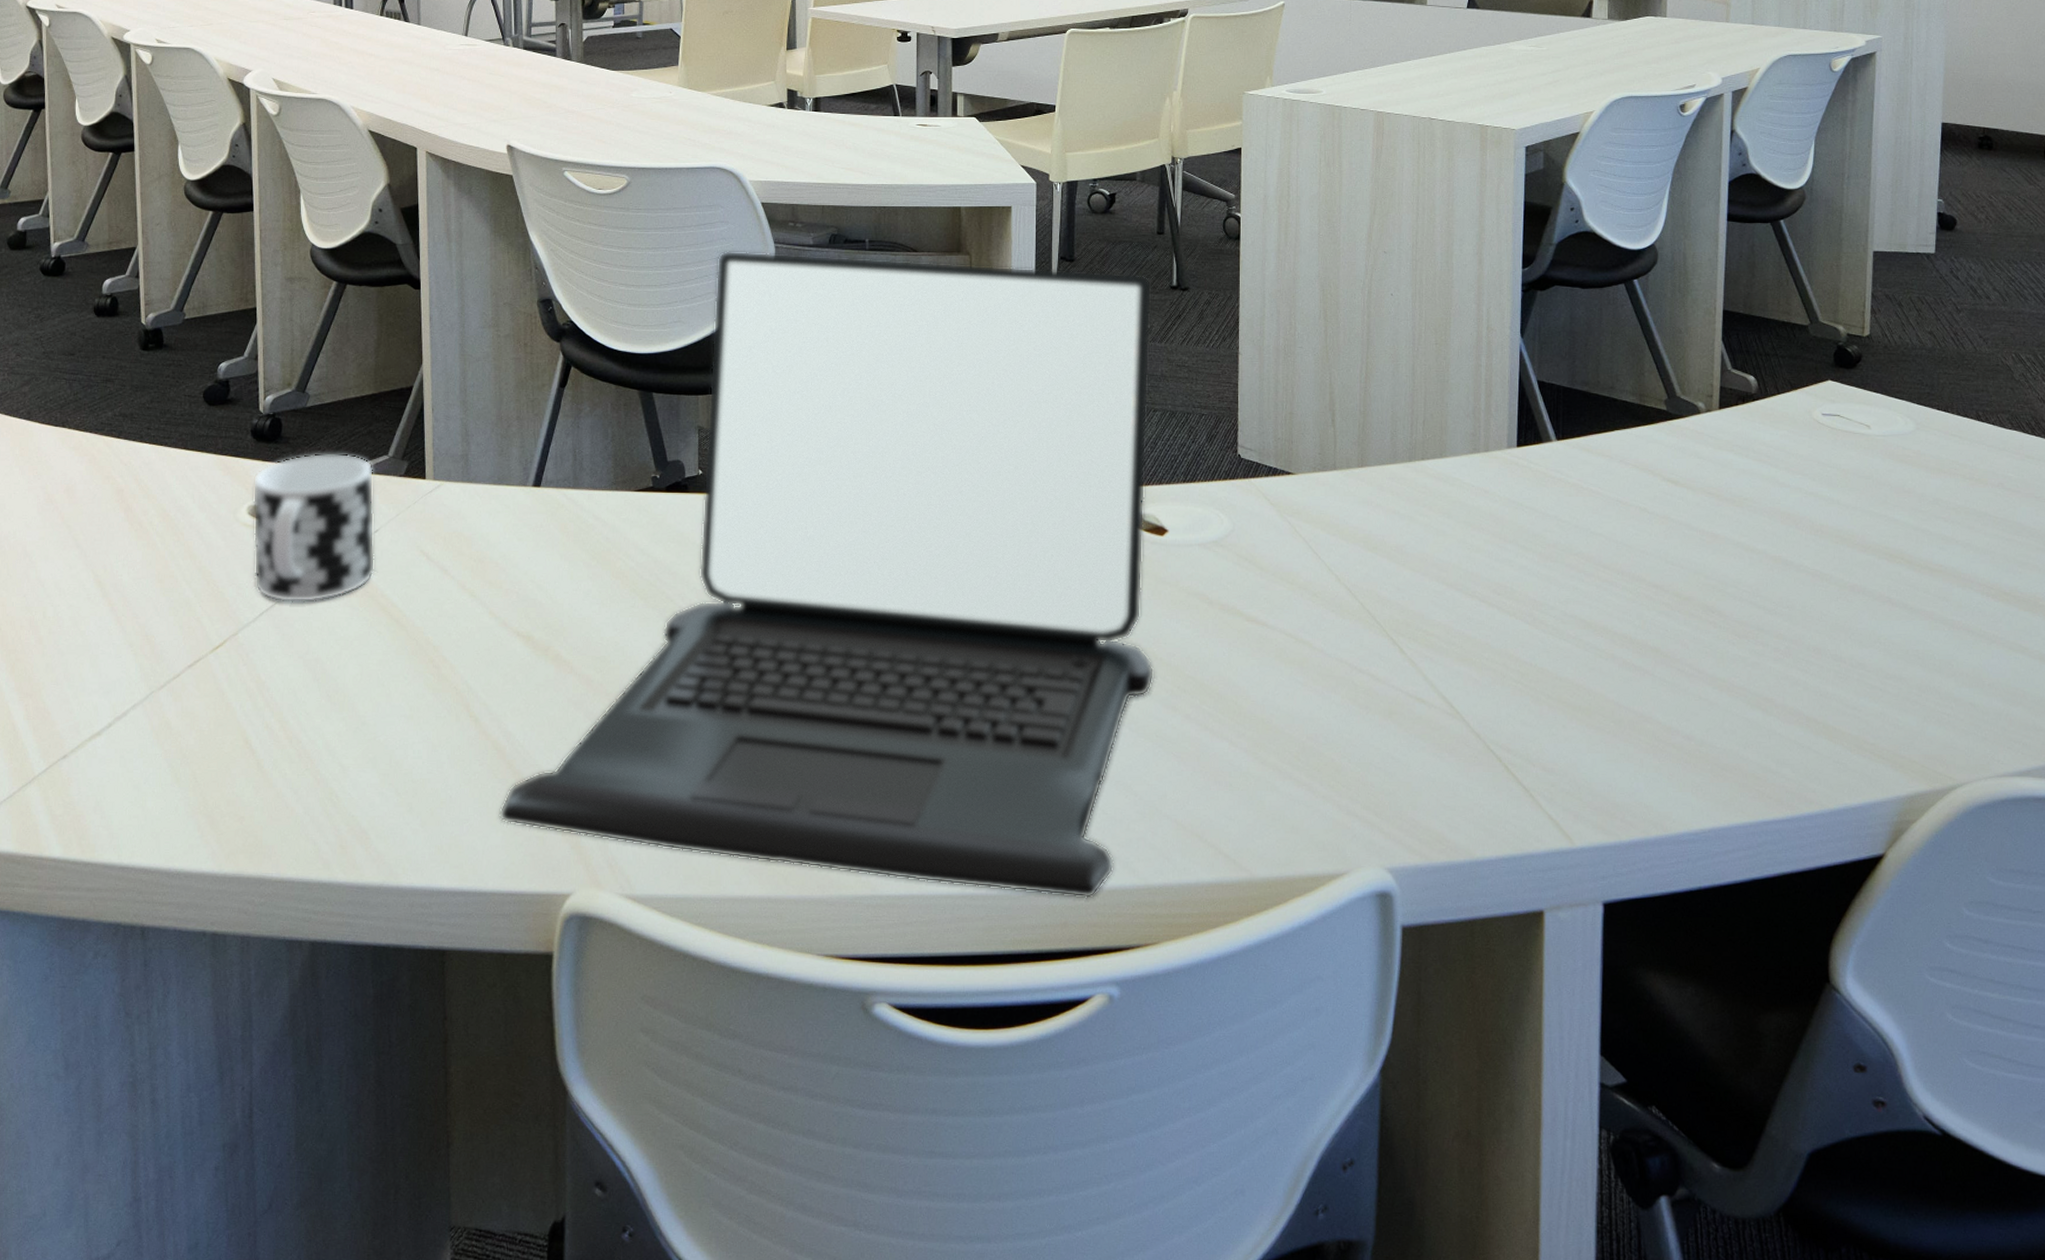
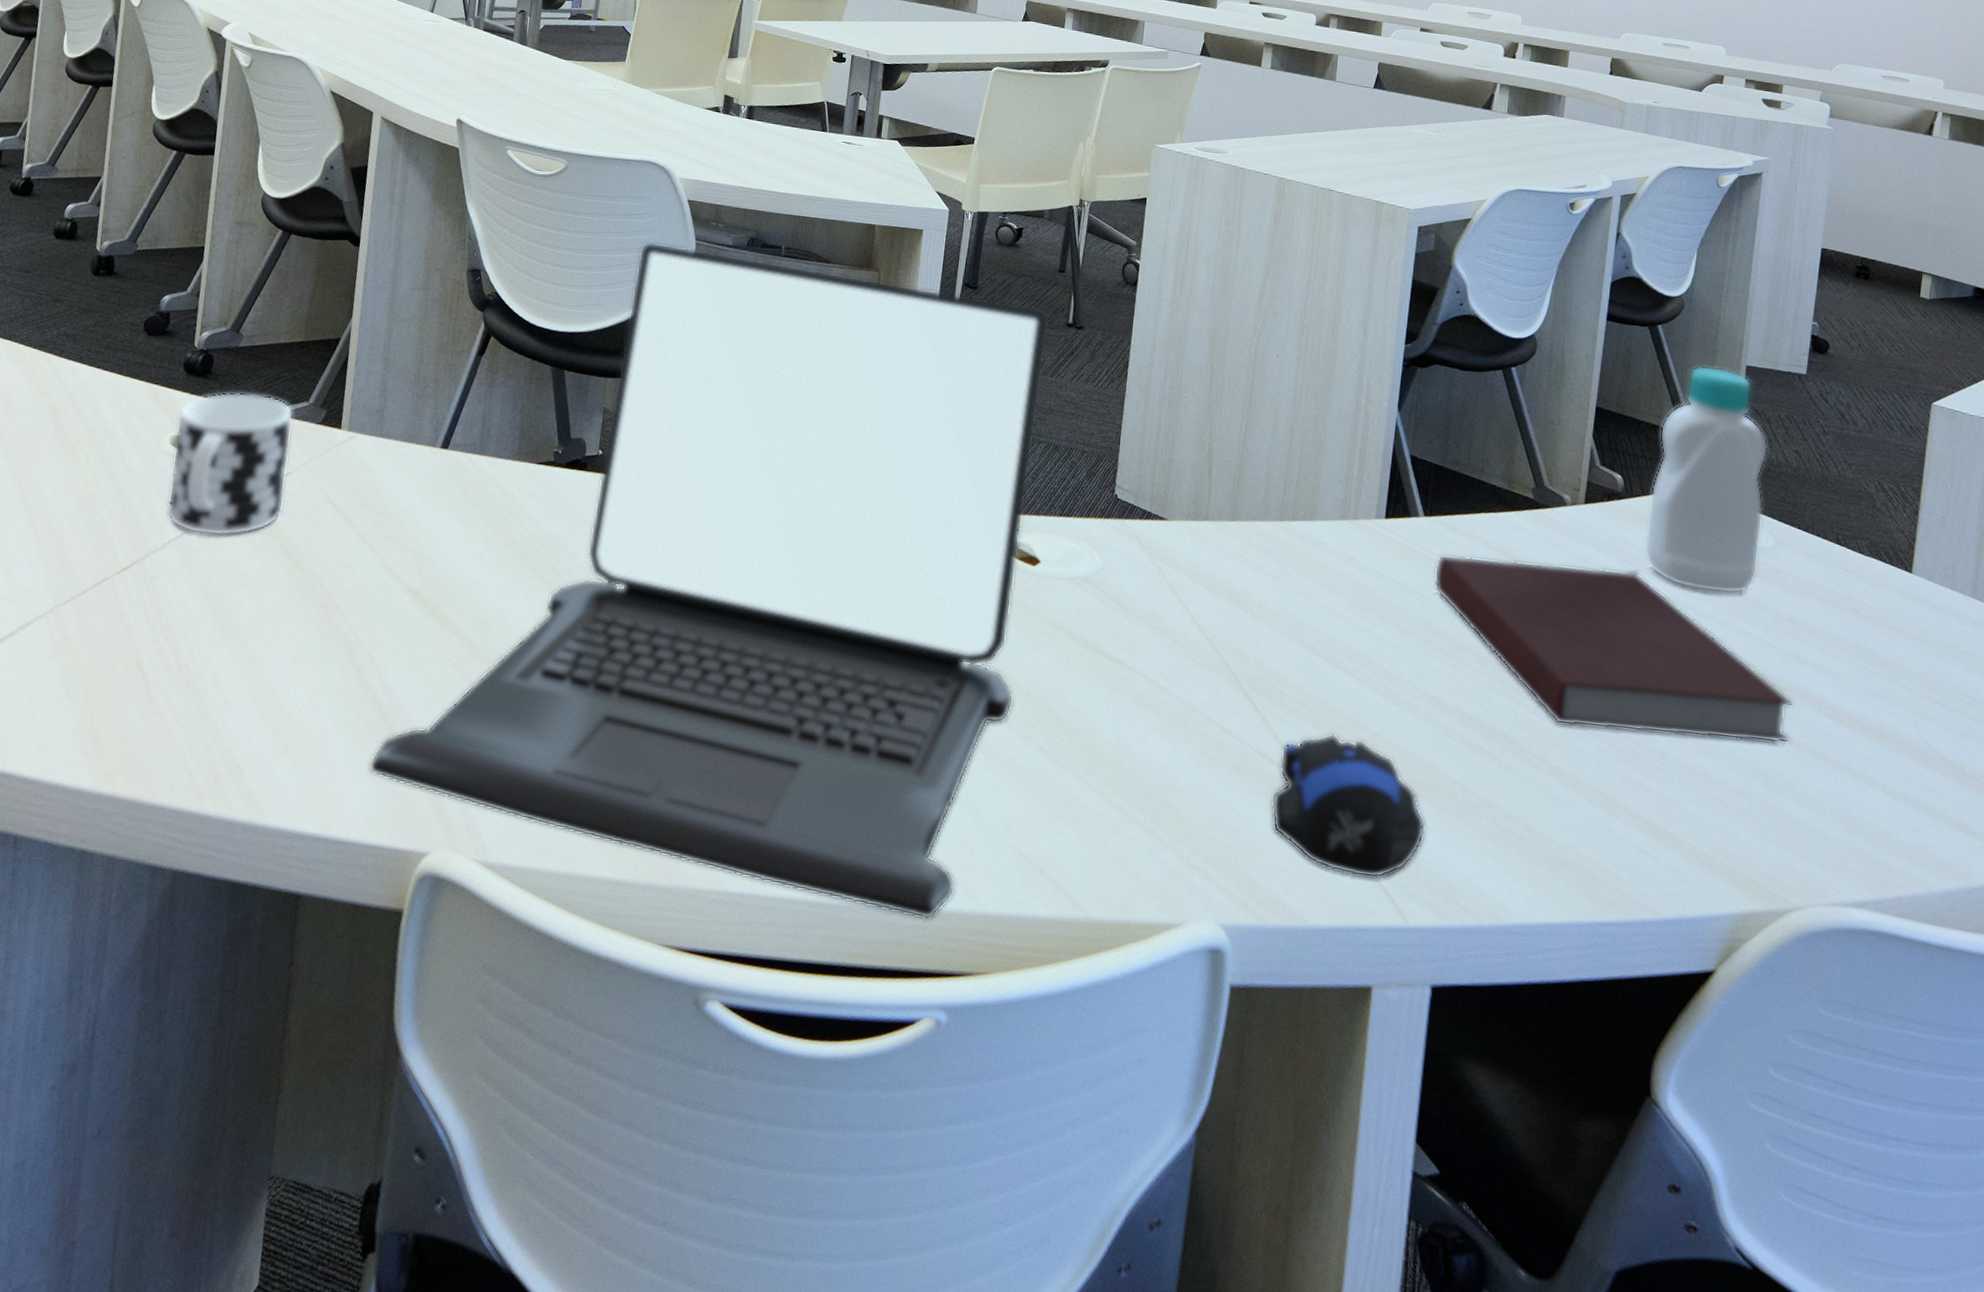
computer mouse: none [1426,668,1585,805] -> present [1271,733,1426,879]
notebook: none [1572,472,1944,632] -> present [1434,554,1793,744]
bottle: none [1783,256,1902,483] -> present [1644,365,1769,594]

